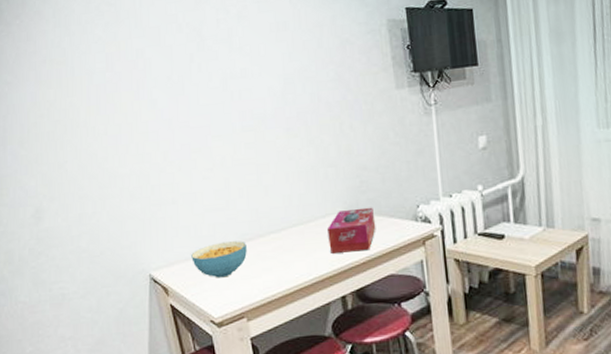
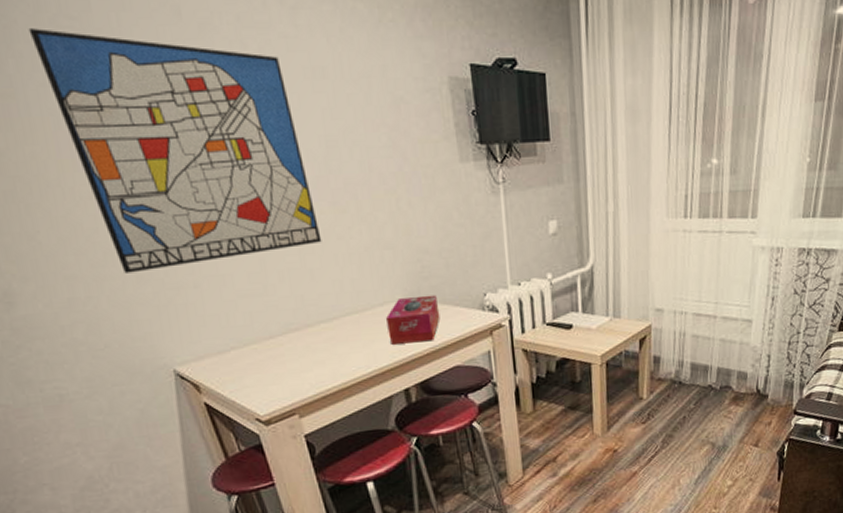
wall art: none [81,14,276,193] -> present [28,28,322,273]
cereal bowl: present [191,241,247,278] -> none [225,331,294,373]

